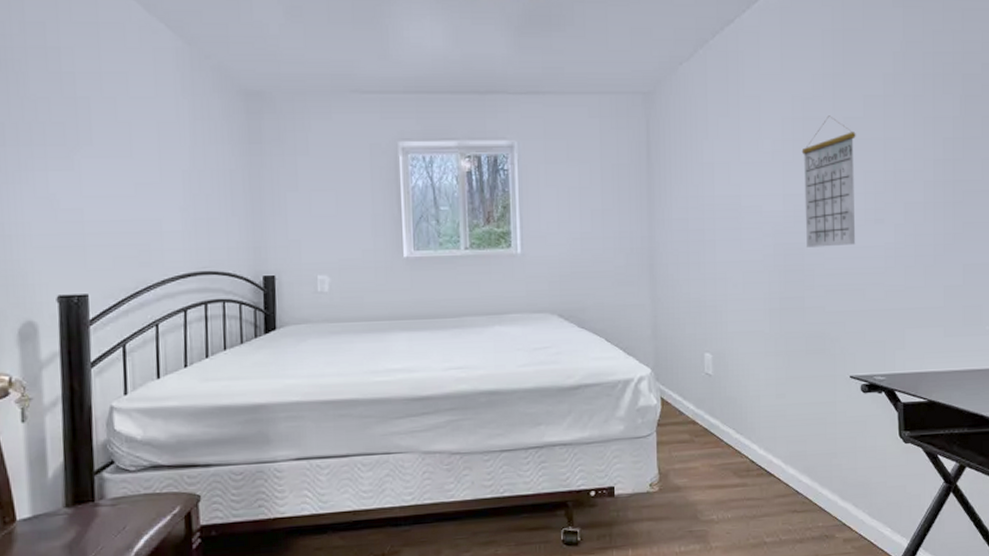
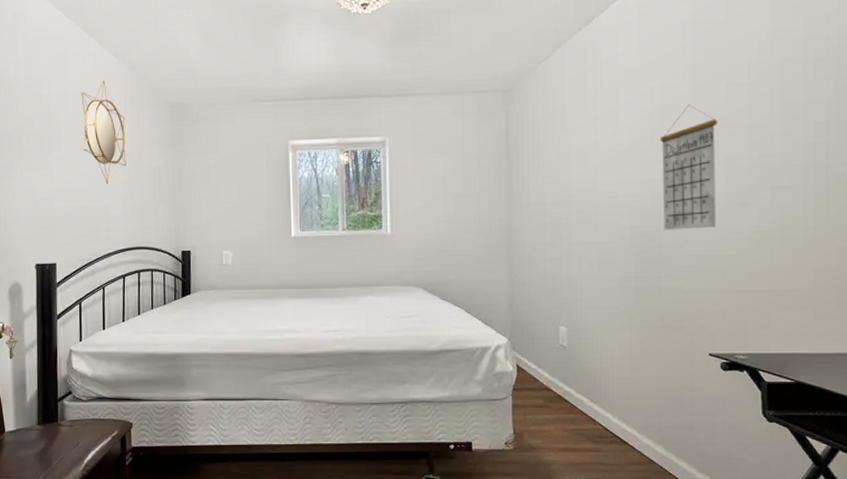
home mirror: none [120,56,186,191] -> present [81,80,127,184]

